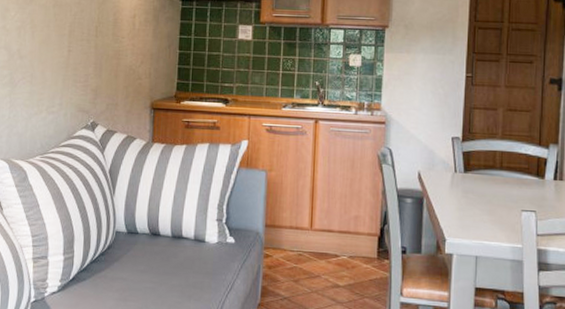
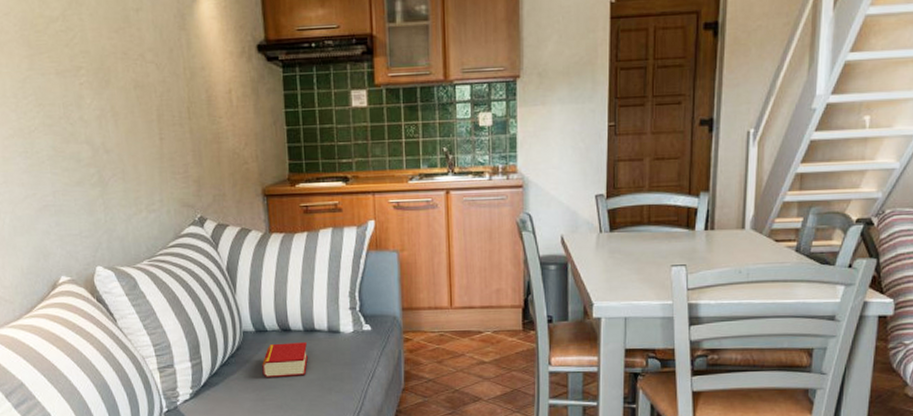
book: none [128,246,173,281] -> present [262,342,308,378]

